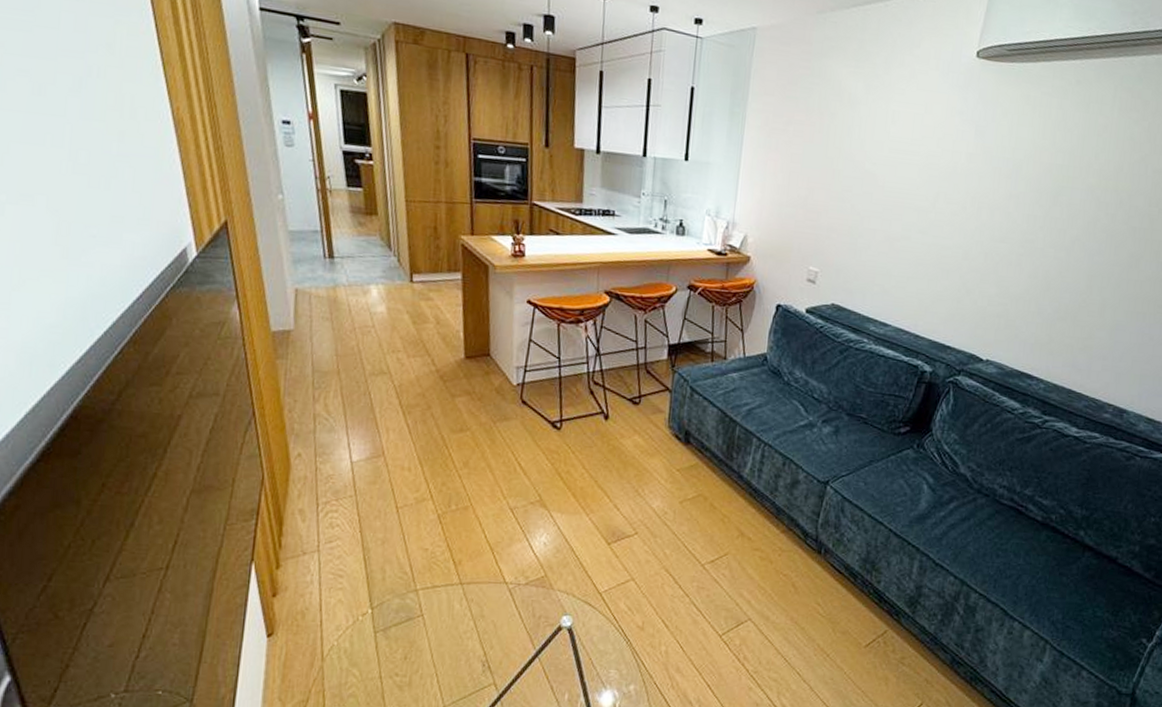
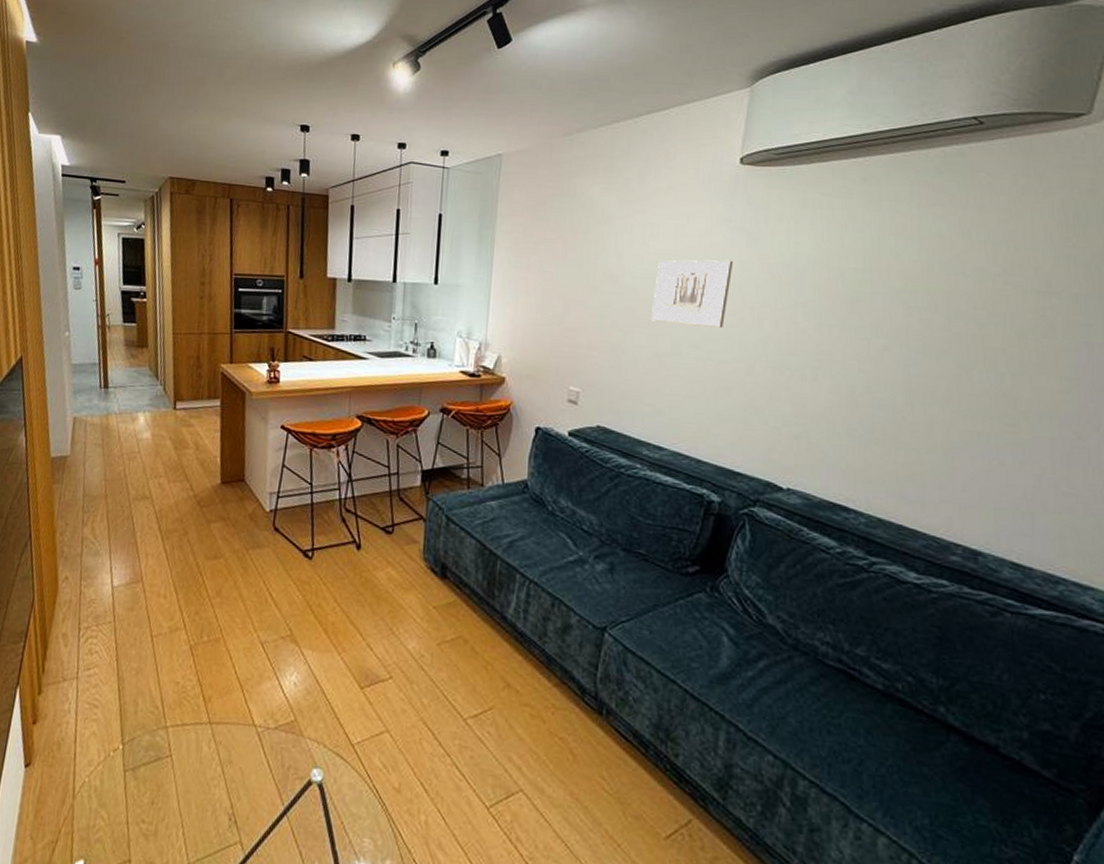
wall art: none [887,148,962,215] -> present [652,260,734,328]

